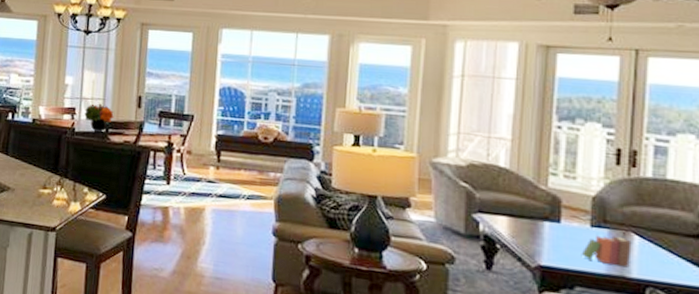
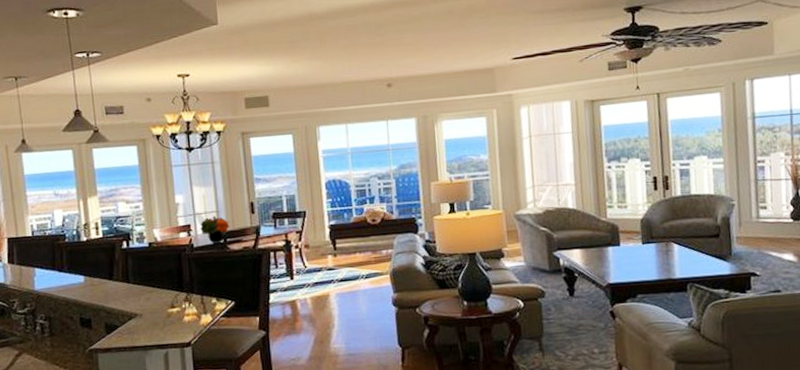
books: present [581,235,632,268] -> none [638,247,674,272]

